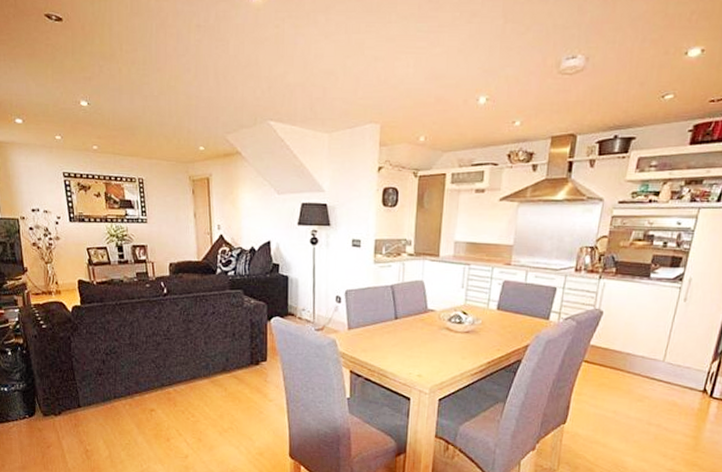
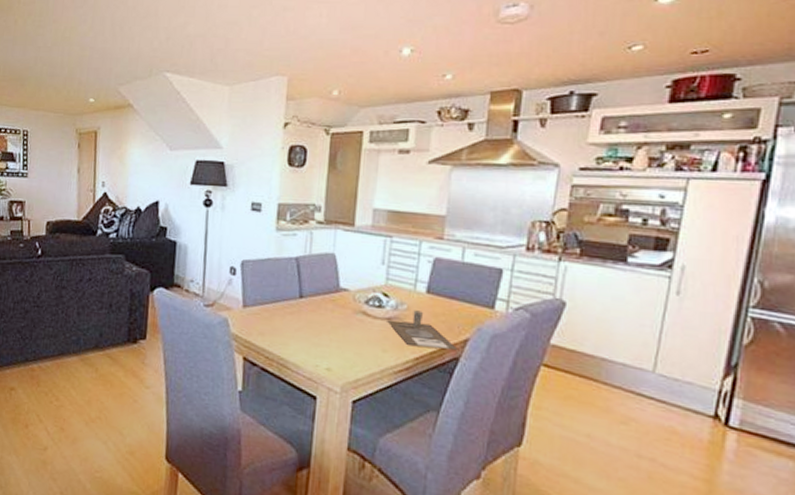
place setting: none [466,324,521,354] -> present [387,310,458,350]

